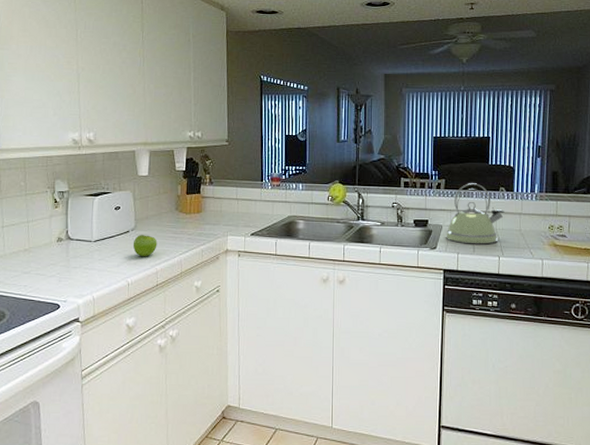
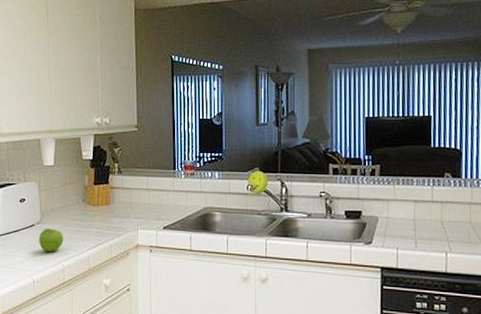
kettle: present [446,183,505,245] -> none [382,169,452,239]

